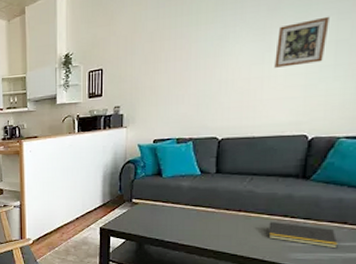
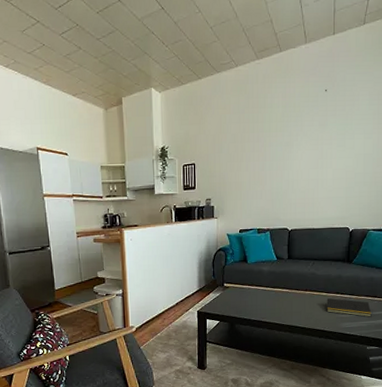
picture frame: present [274,16,330,68] -> none [325,135,359,172]

